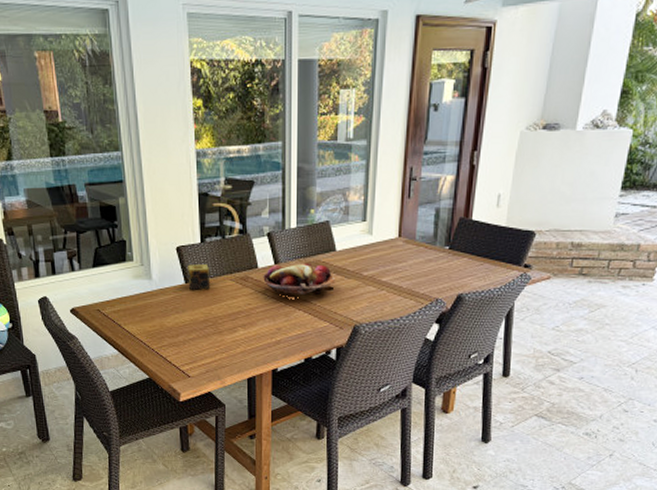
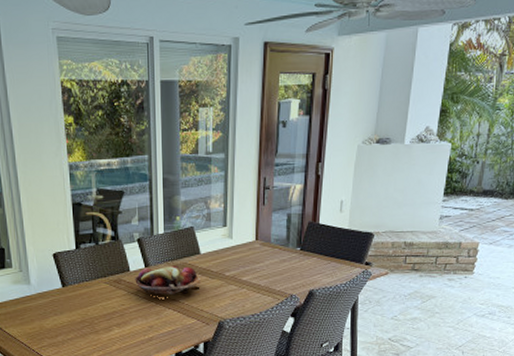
candle: present [188,264,211,290] -> none [64,269,86,293]

